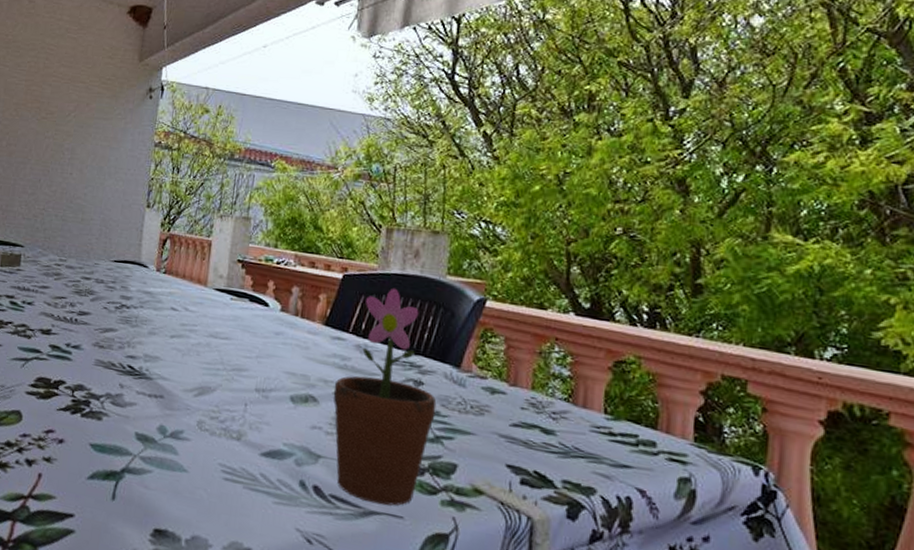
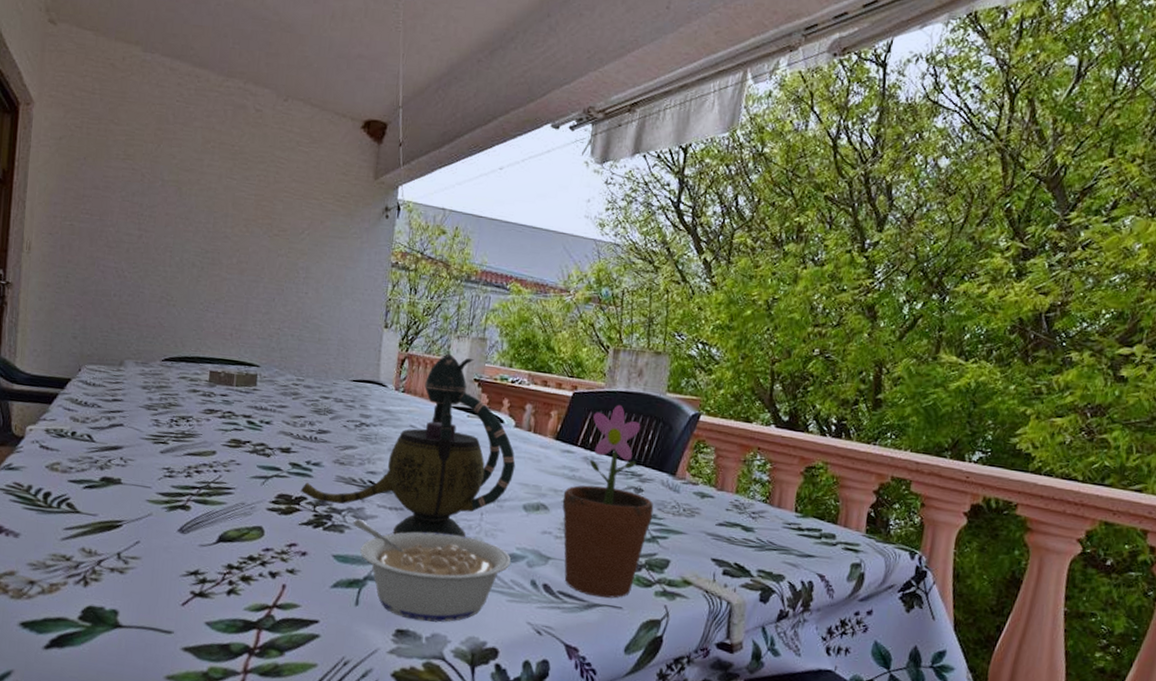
teapot: none [59,232,282,431] -> present [300,352,516,538]
legume: none [111,405,278,524] -> present [352,518,511,623]

